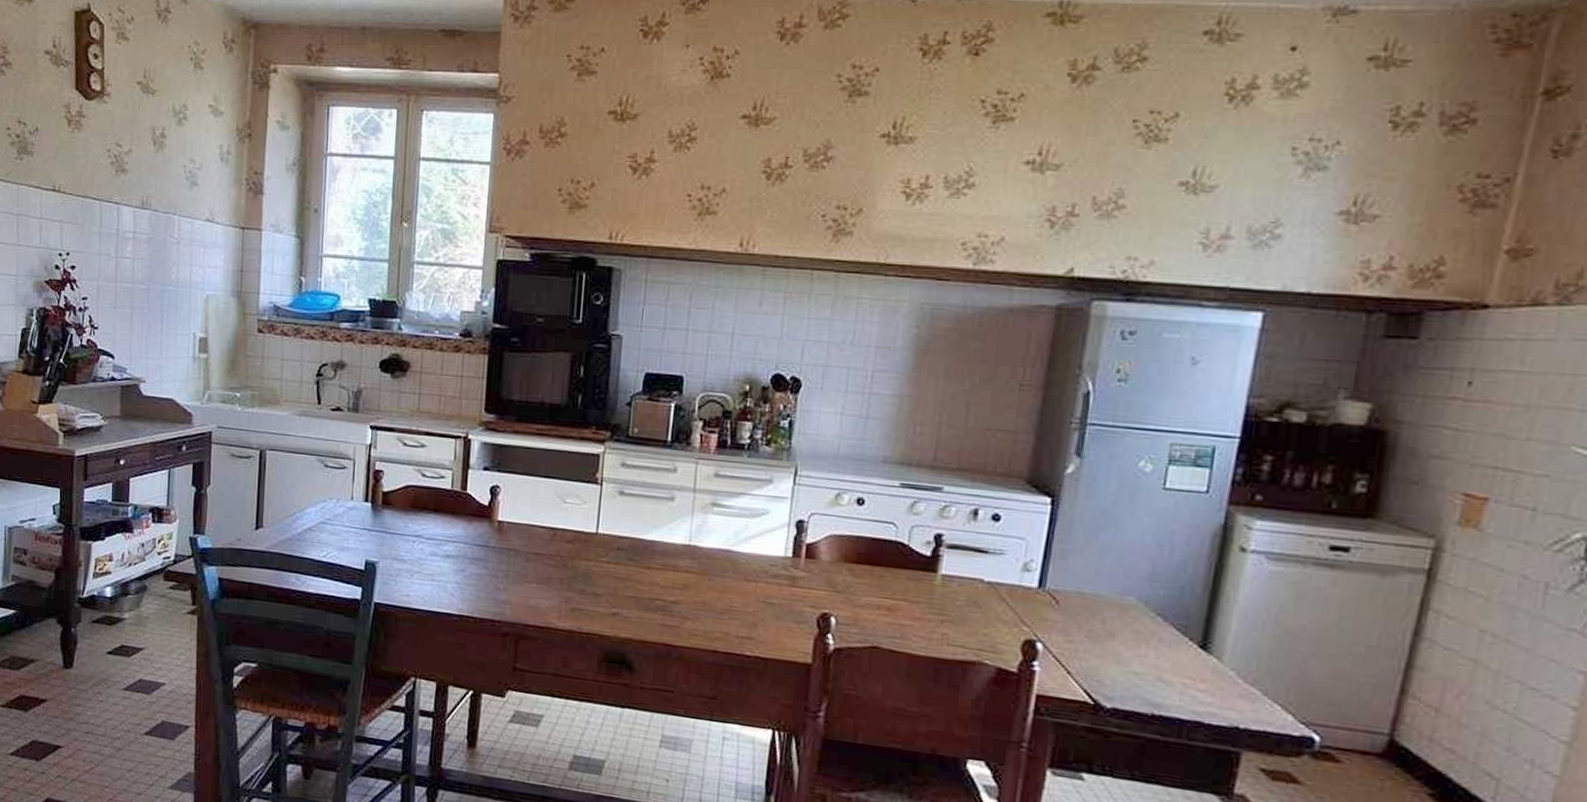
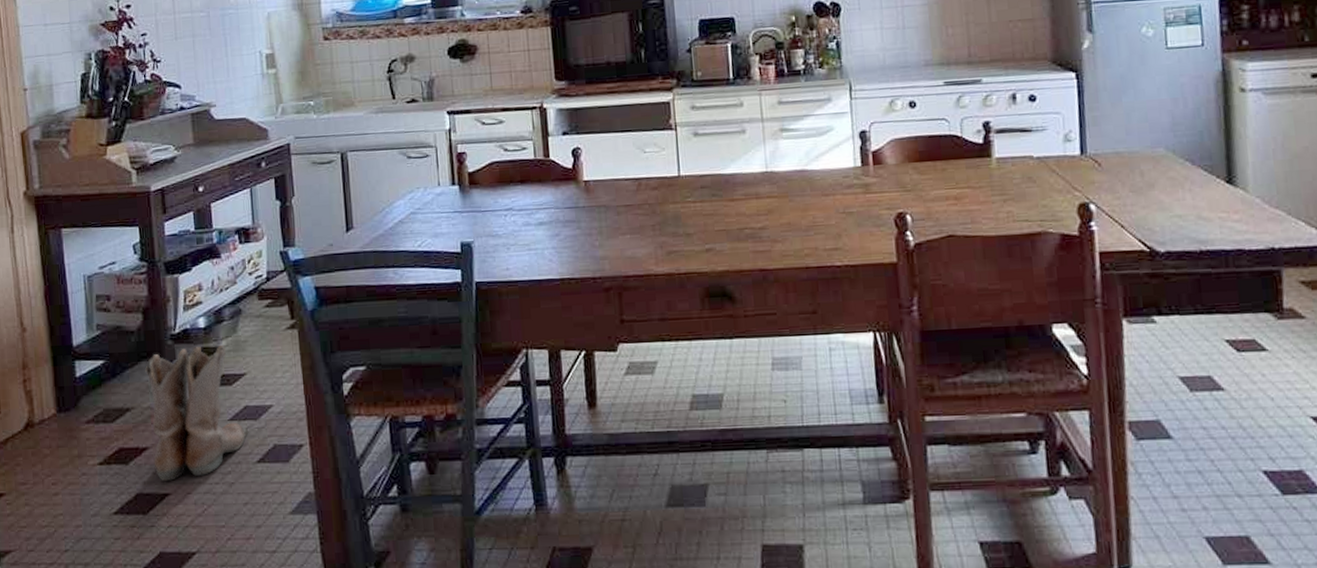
boots: none [50,613,141,736] -> present [144,344,249,481]

